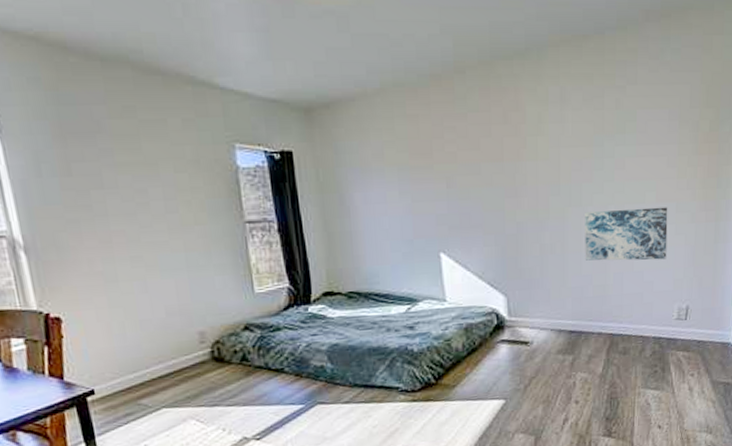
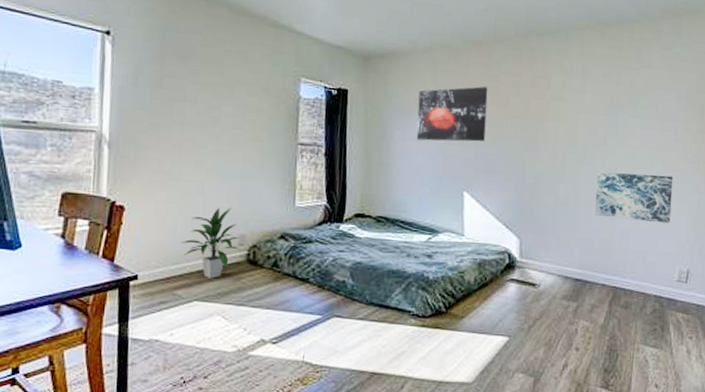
indoor plant: none [134,304,202,383] -> present [181,207,241,279]
wall art: none [375,129,457,201] -> present [416,86,488,142]

